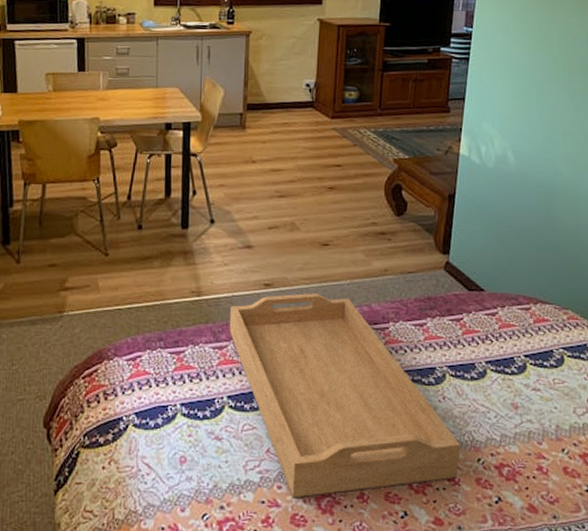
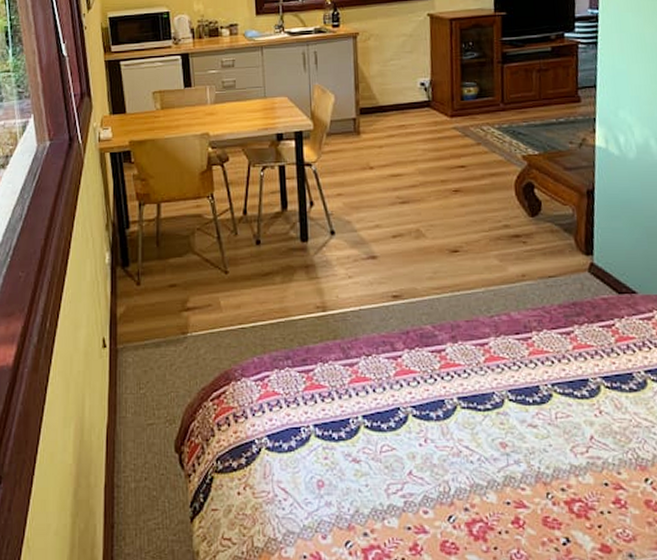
serving tray: present [229,293,460,498] -> none [357,303,625,524]

